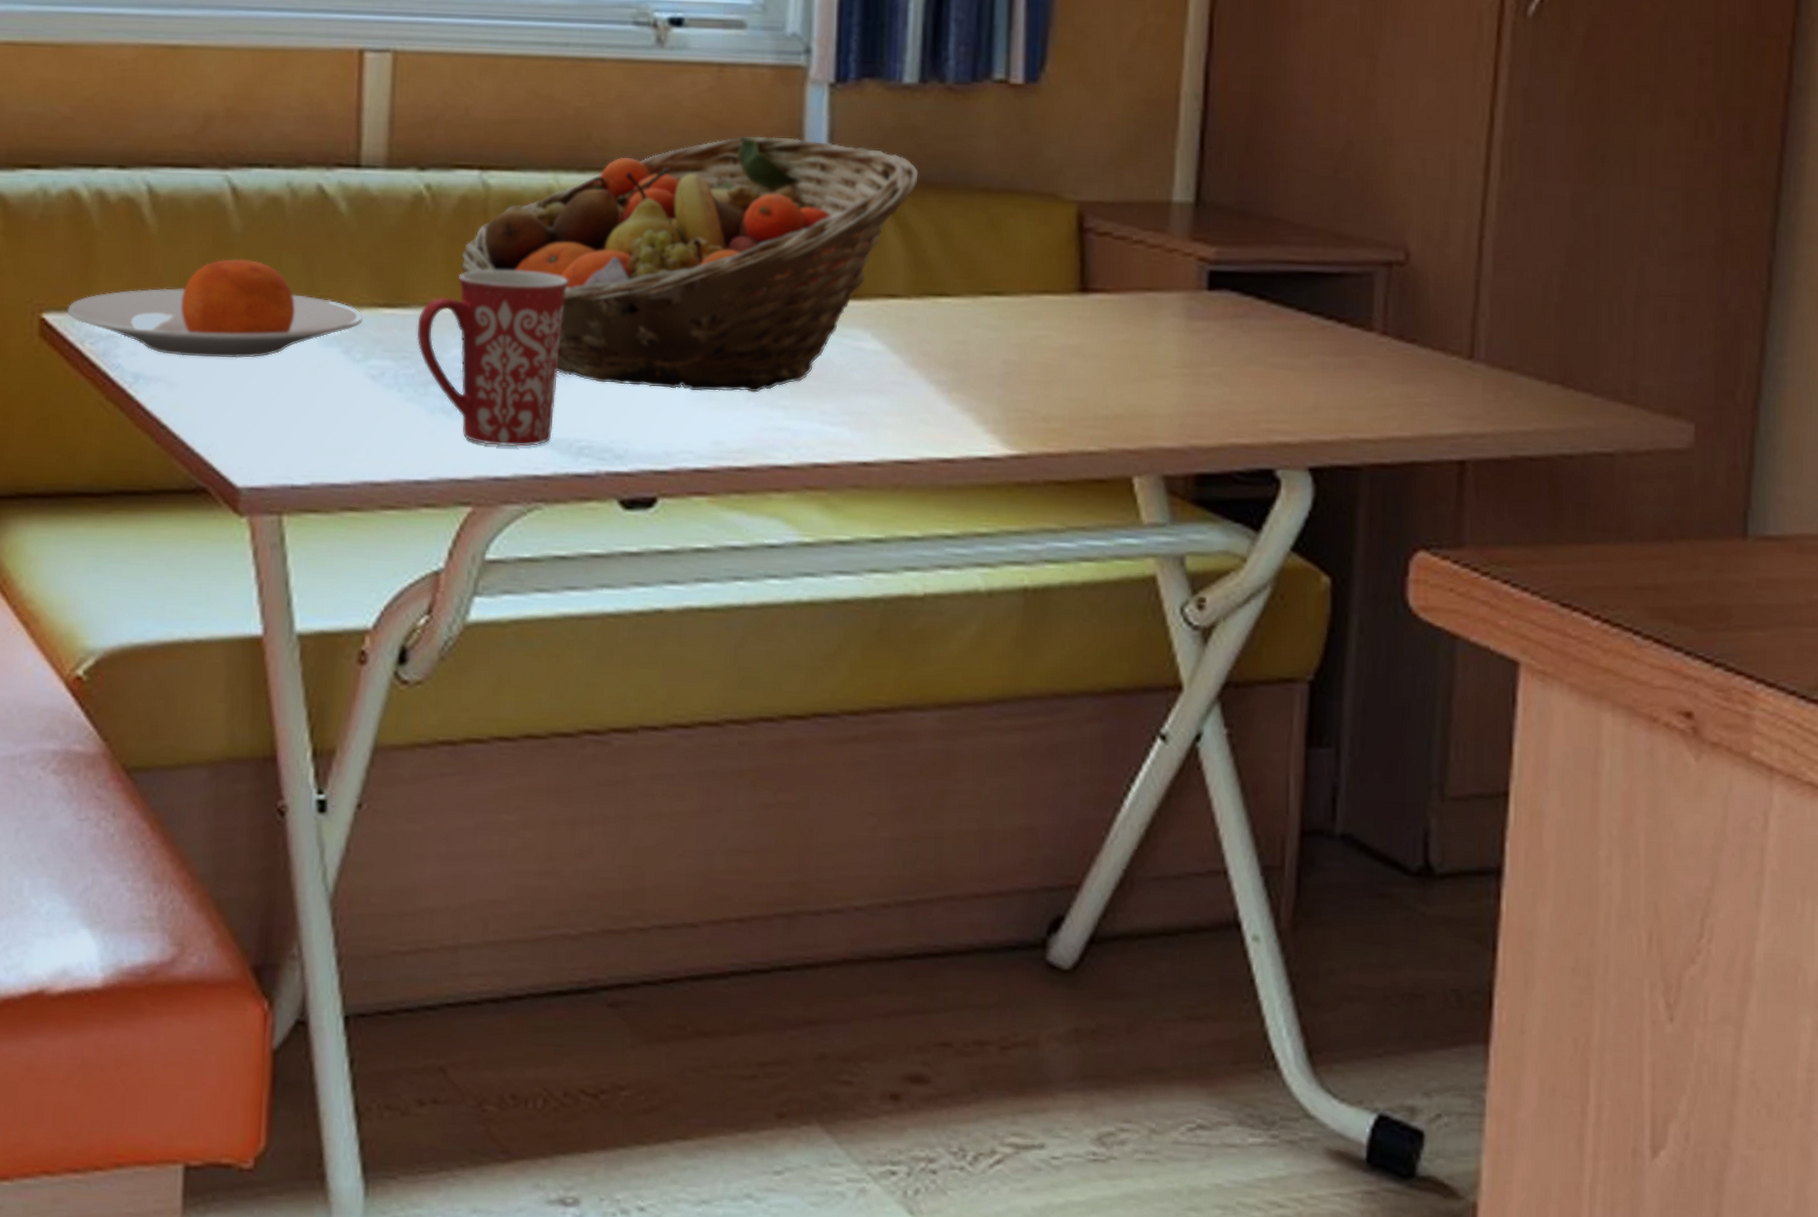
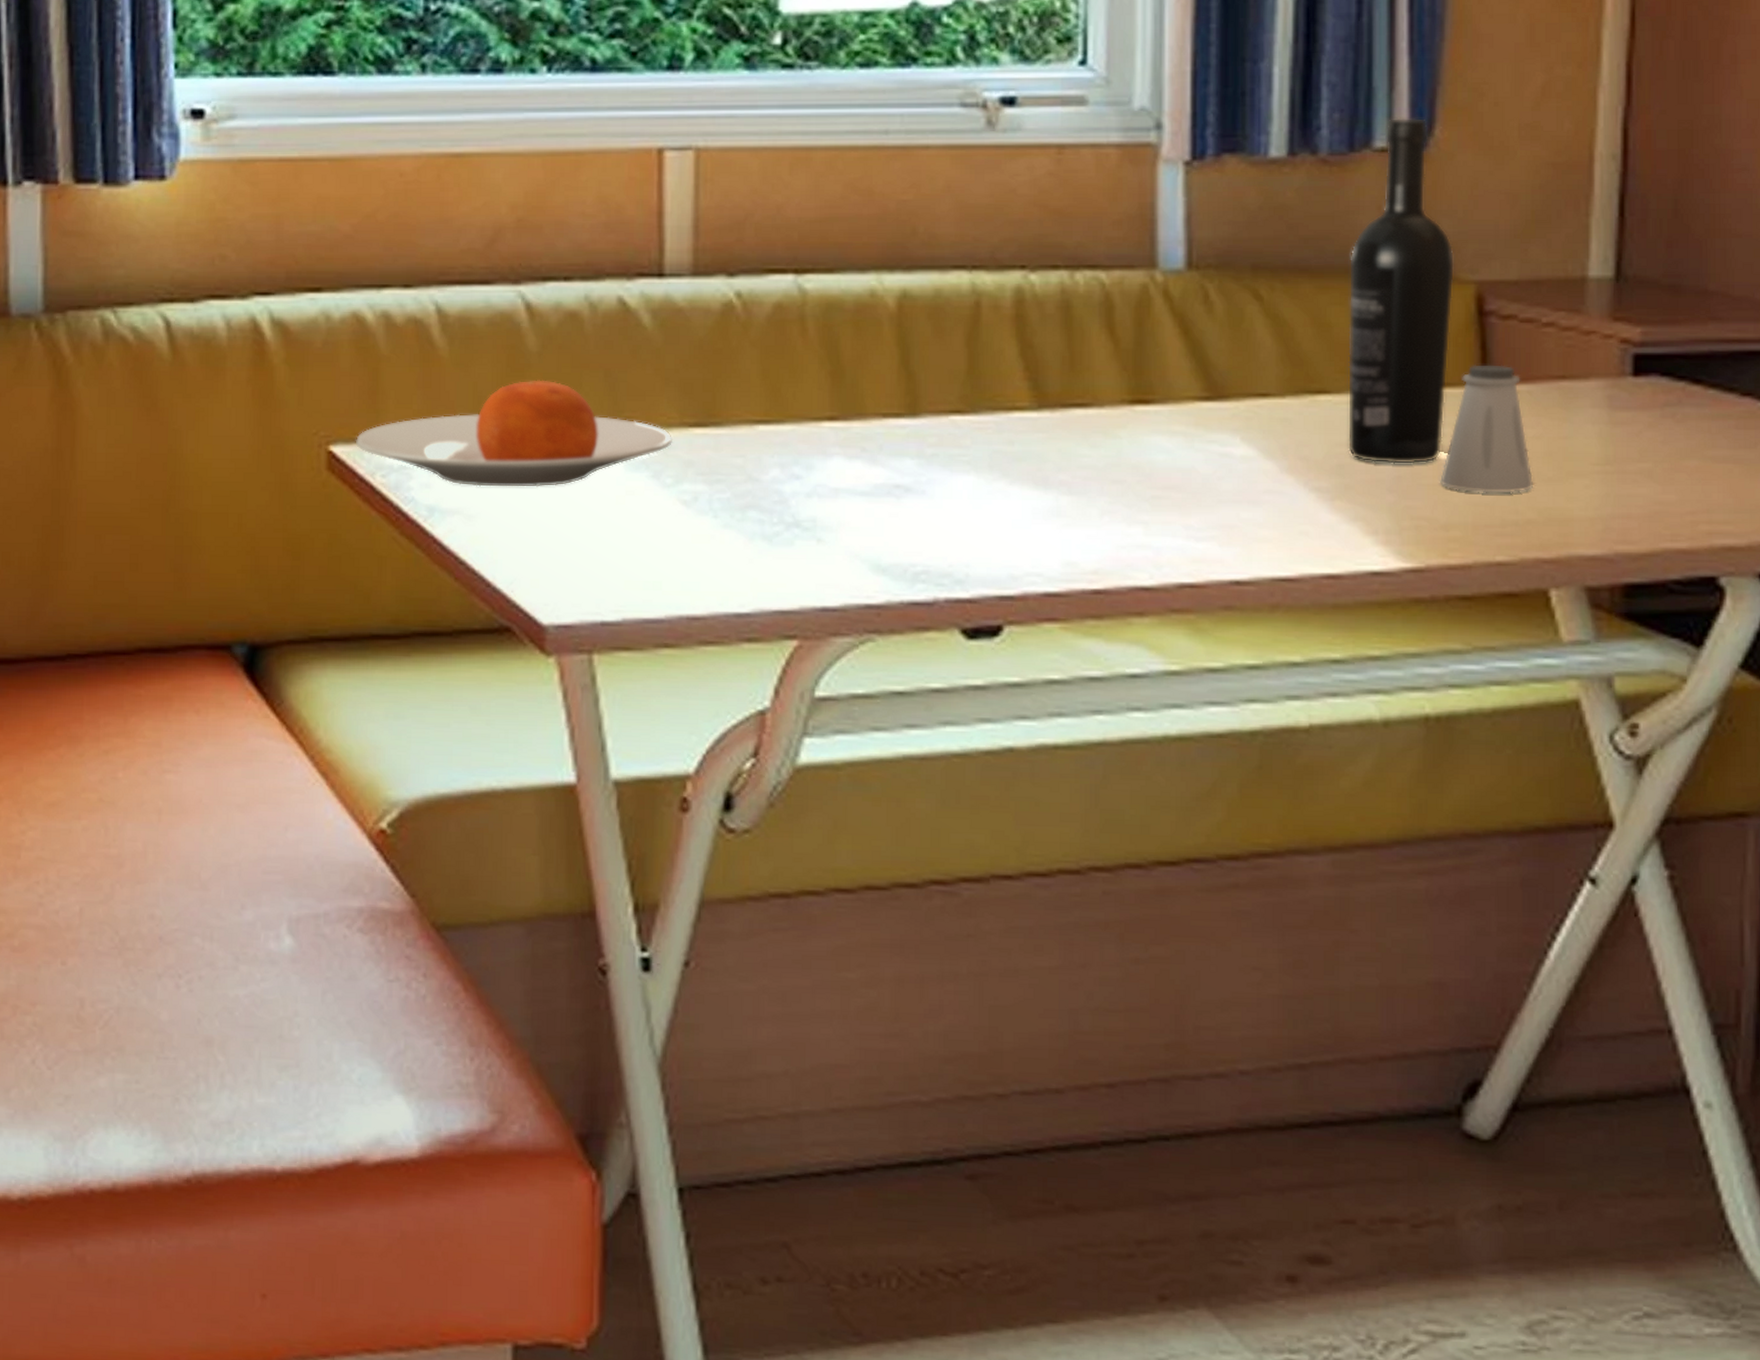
mug: present [417,270,568,447] -> none [731,382,896,573]
fruit basket: present [460,136,920,393] -> none [777,223,1291,508]
wine bottle: none [963,53,1060,362] -> present [1347,117,1455,464]
saltshaker: none [1042,275,1122,391] -> present [1440,364,1534,494]

